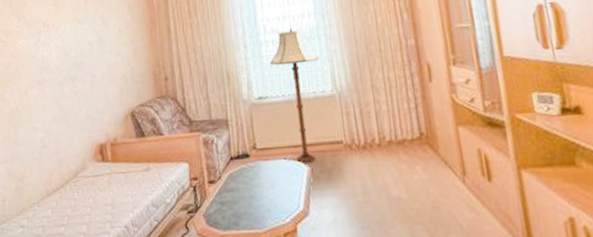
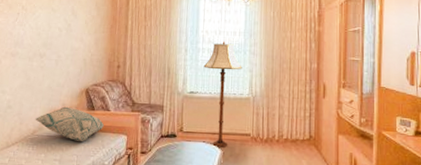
decorative pillow: none [76,136,159,178] -> present [35,106,104,141]

